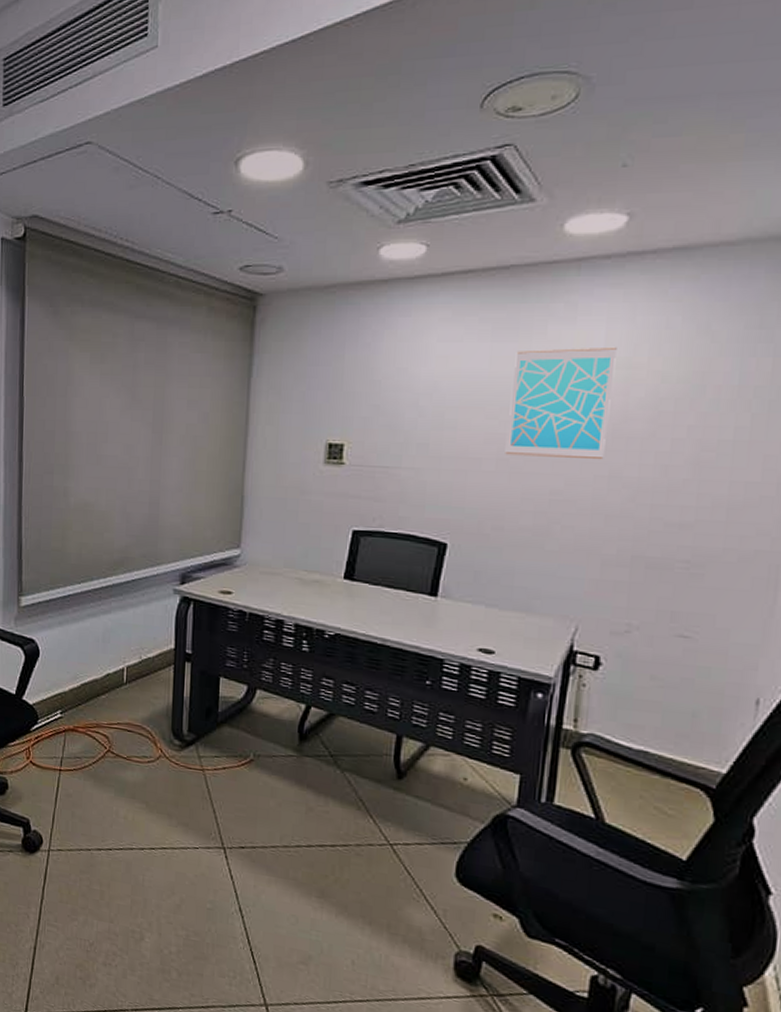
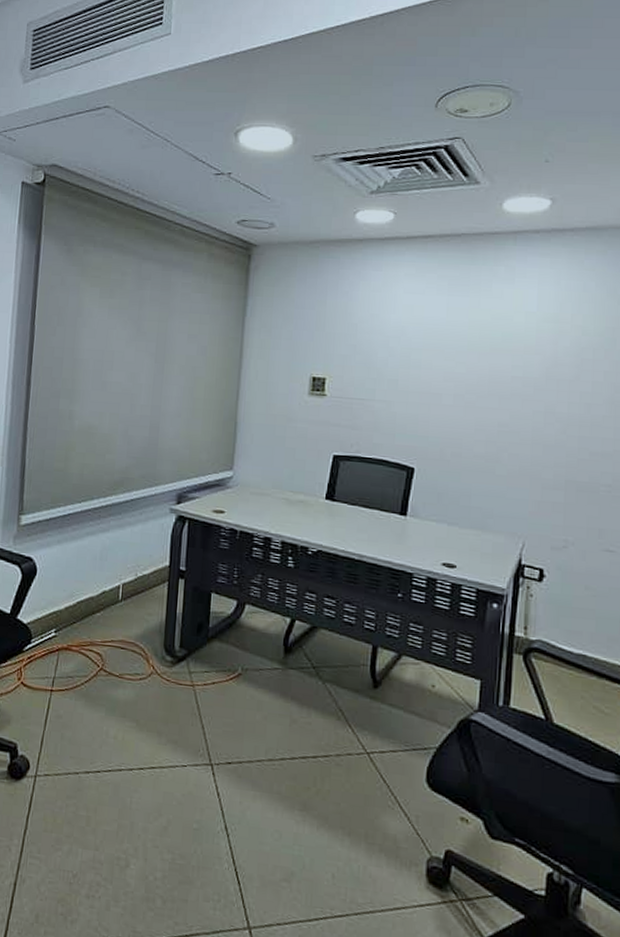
wall art: present [505,346,617,460] -> none [461,303,547,398]

